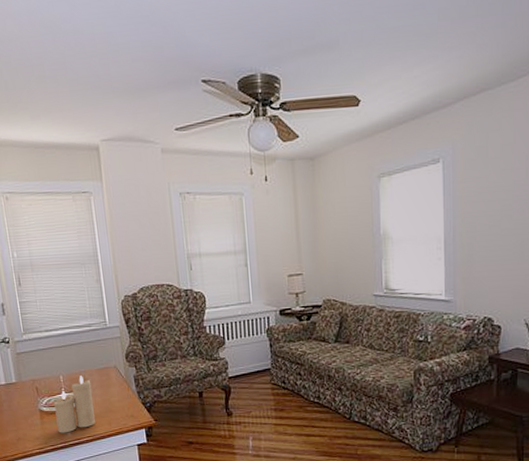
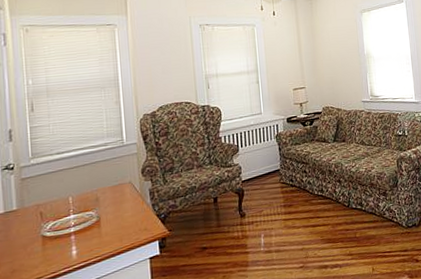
candle: present [53,376,95,433] -> none [59,195,105,258]

